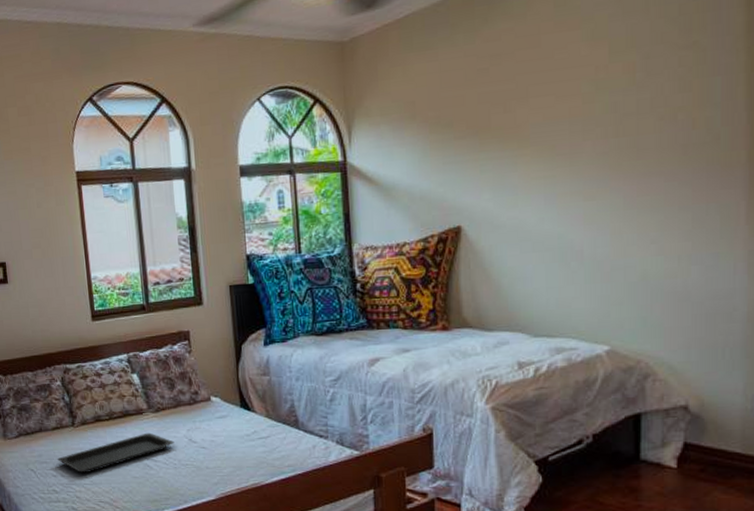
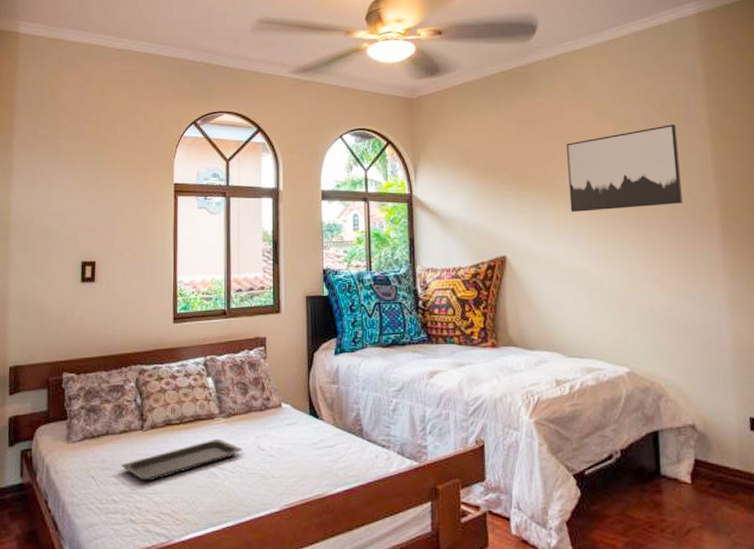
wall art: none [543,38,698,168] -> present [566,124,683,213]

